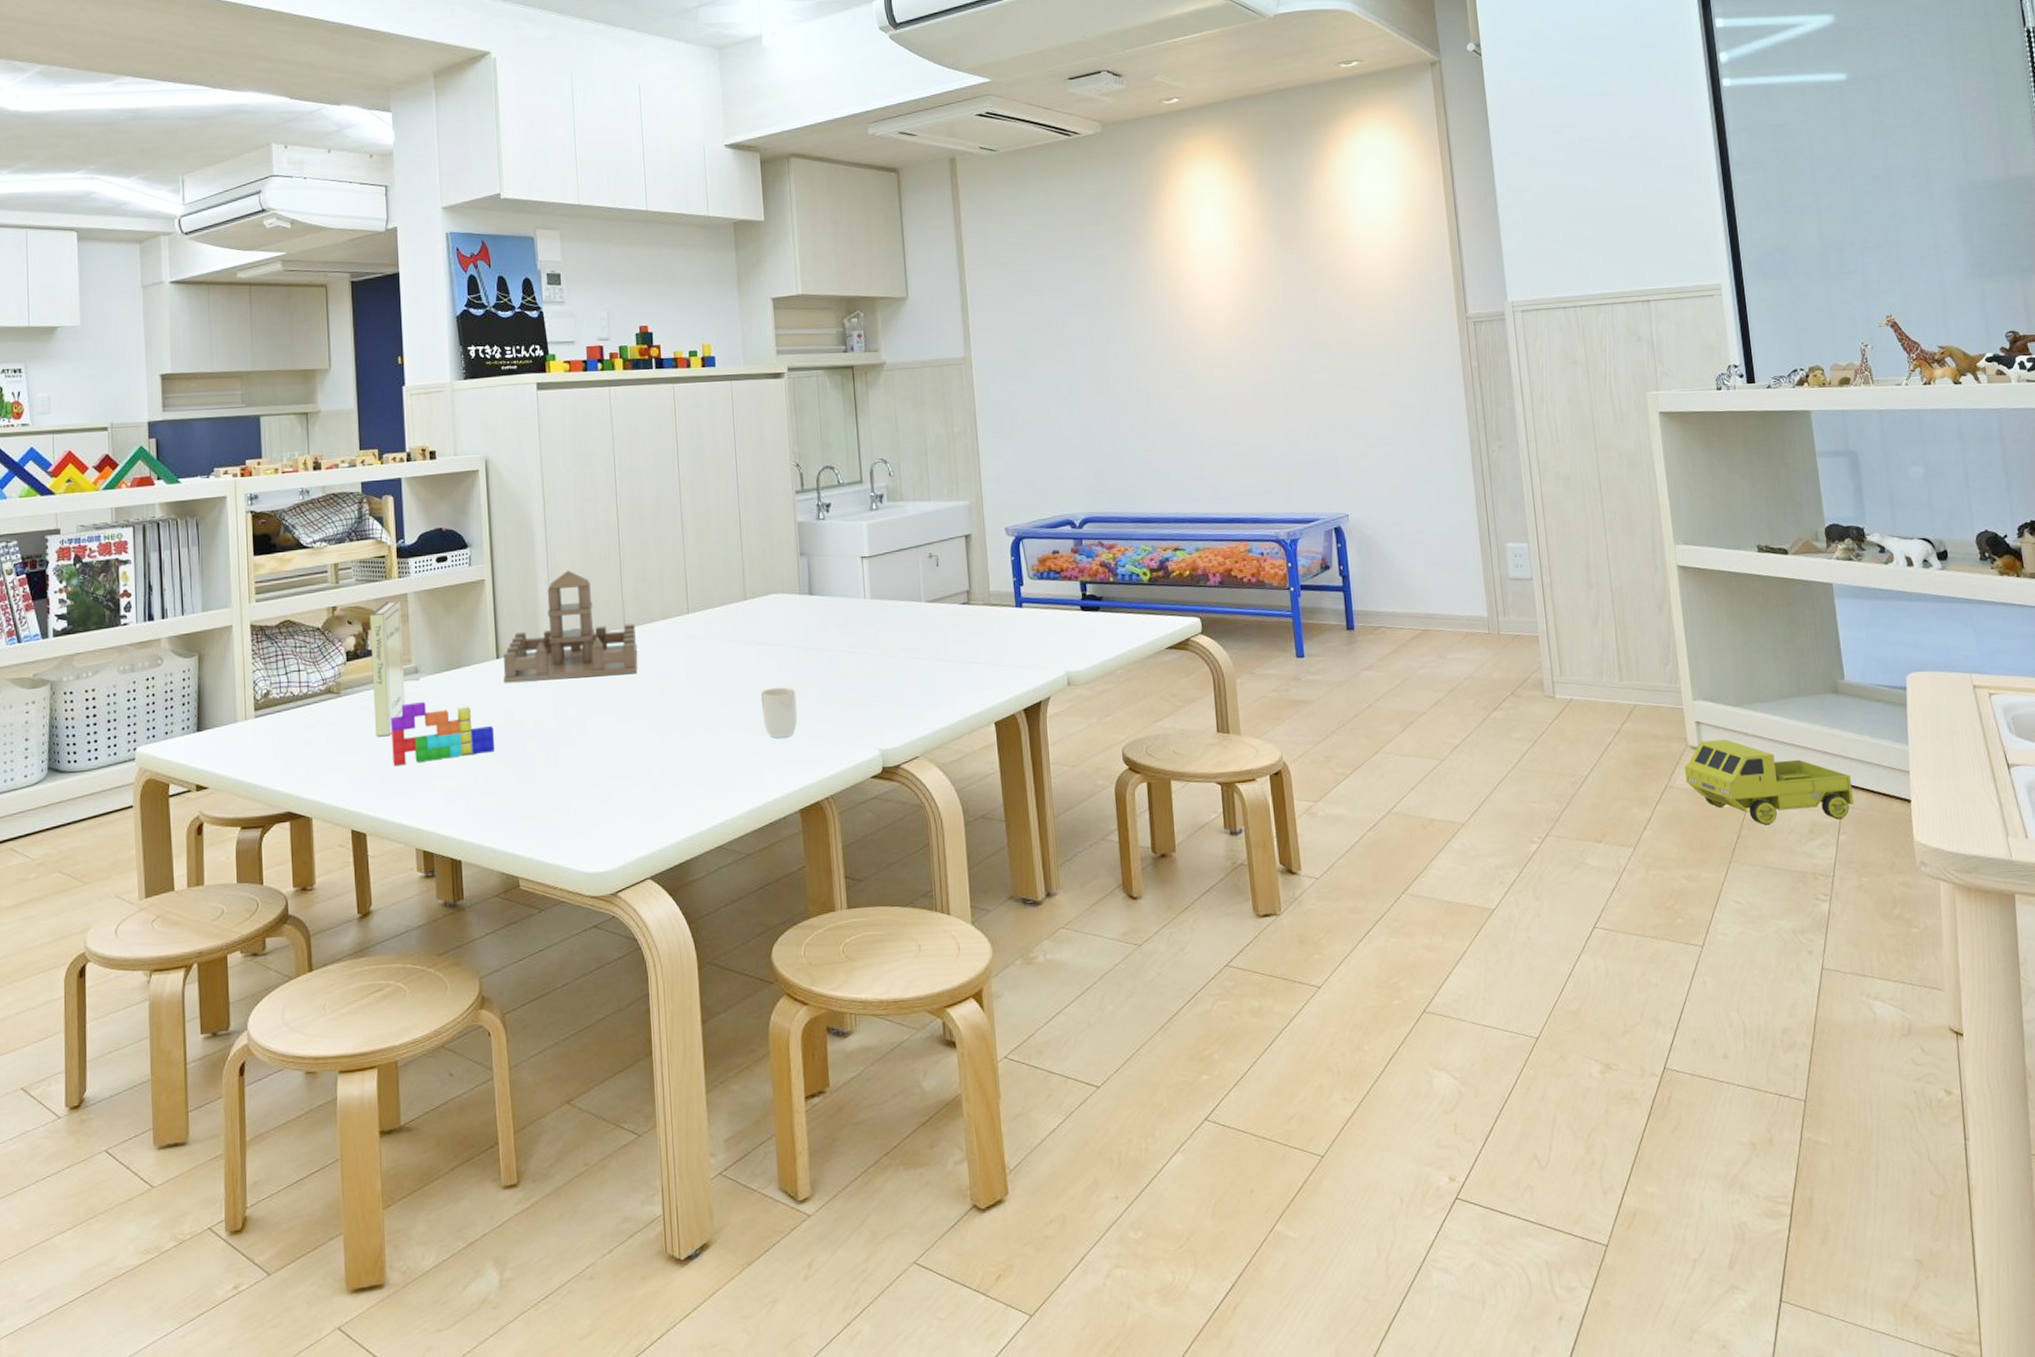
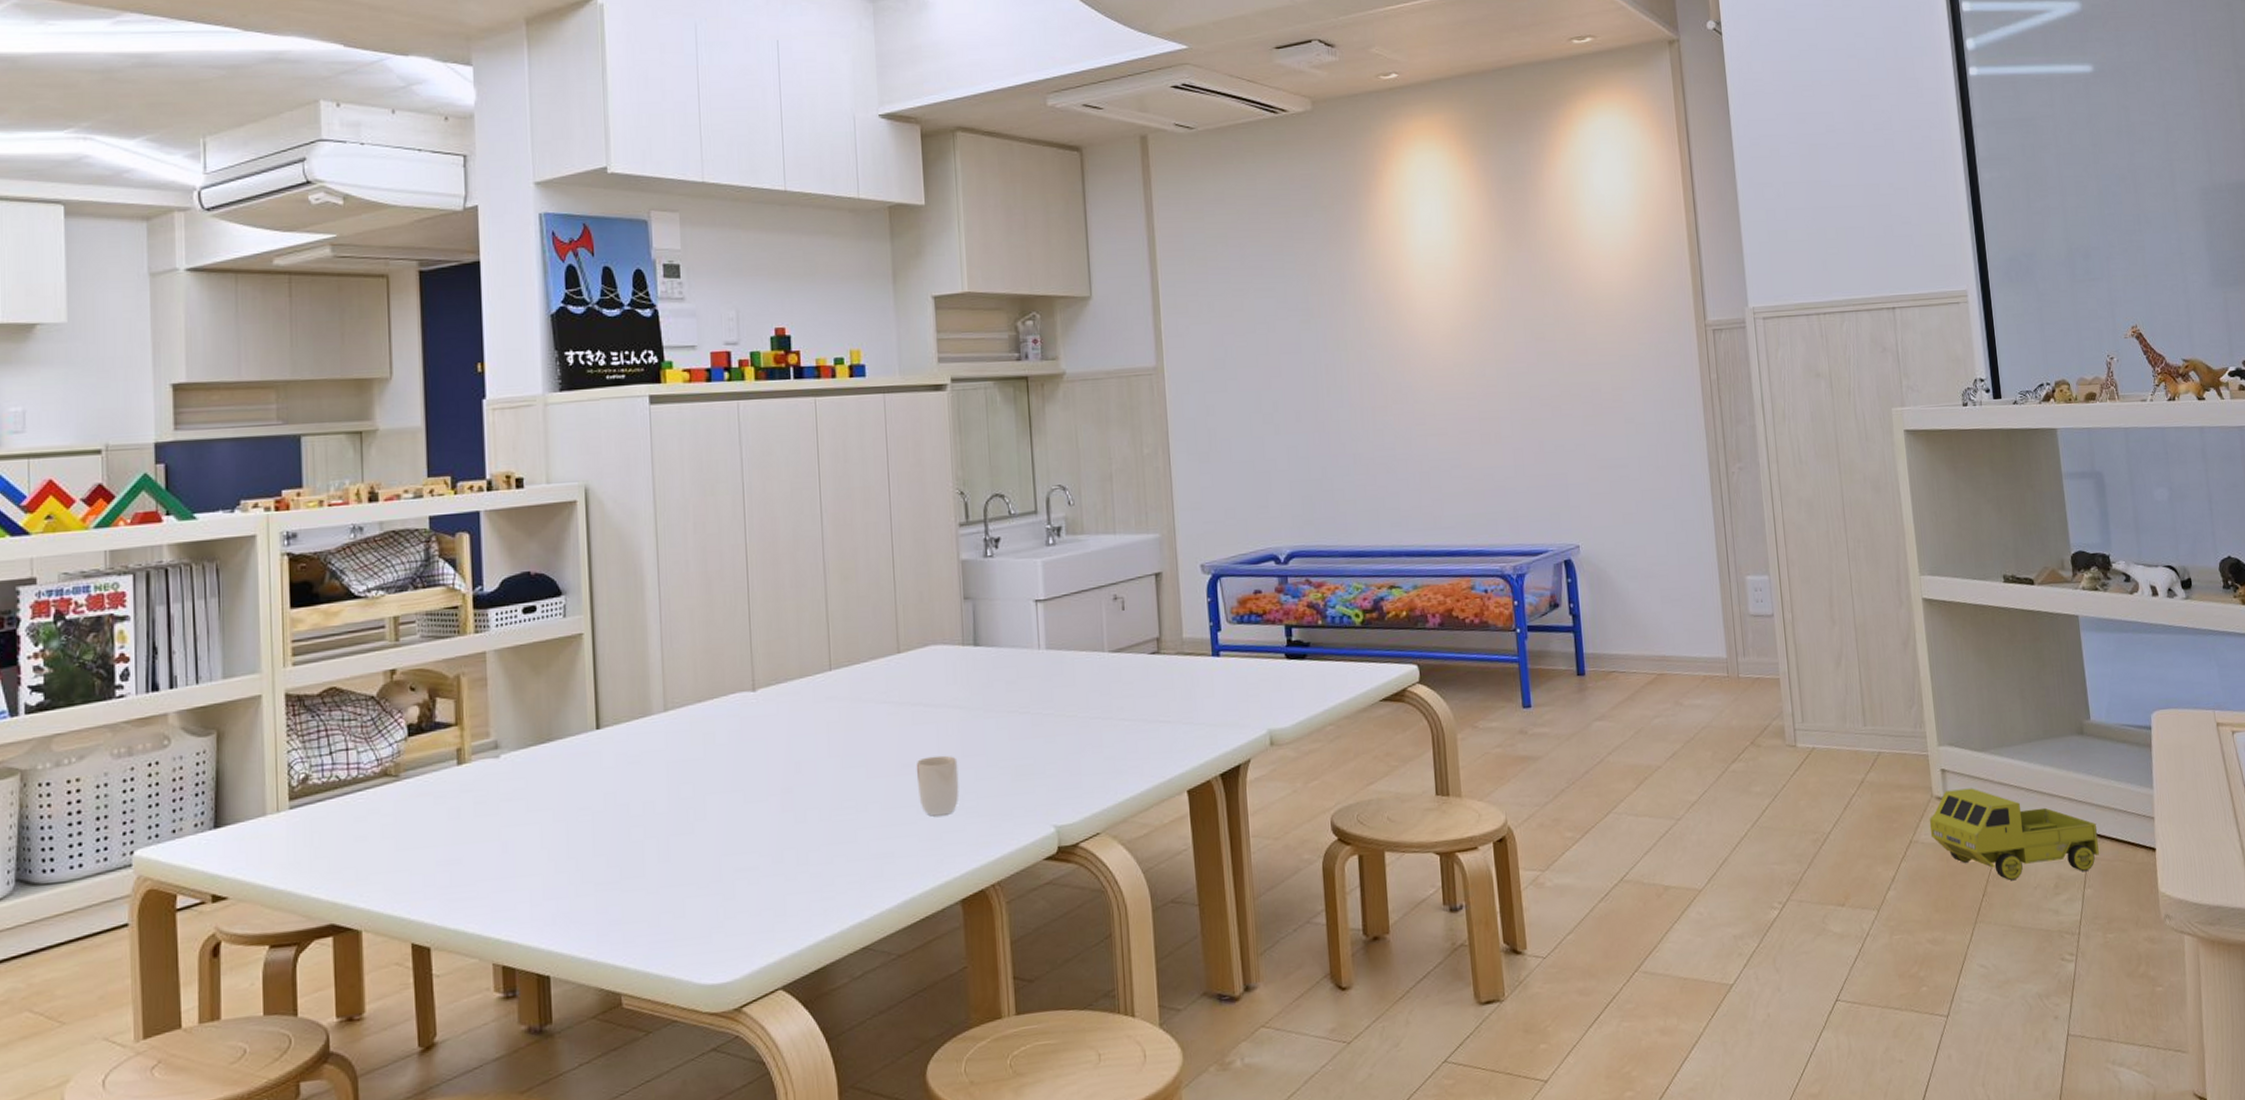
book: present [369,601,406,737] -> none [438,661,483,829]
toy blocks: present [391,701,496,766] -> none [463,783,594,864]
toy block set: present [503,570,638,683] -> none [604,620,769,759]

